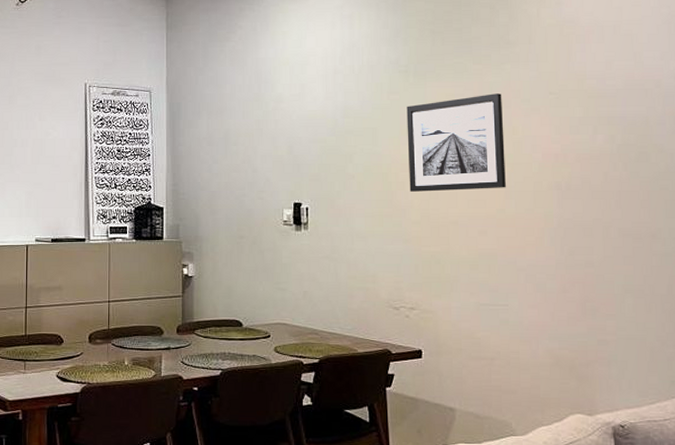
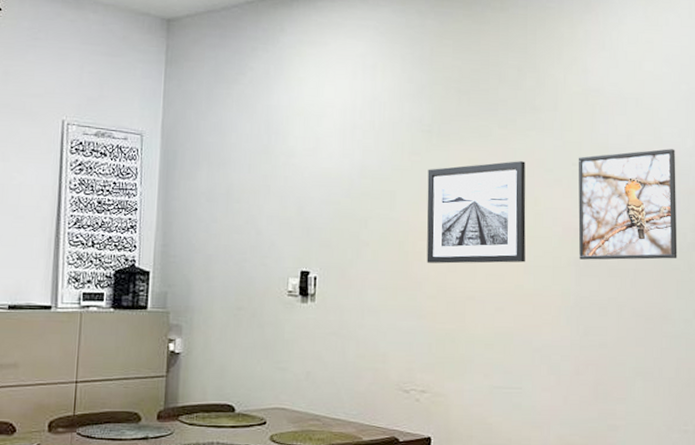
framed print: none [556,72,665,183] -> present [578,149,677,260]

